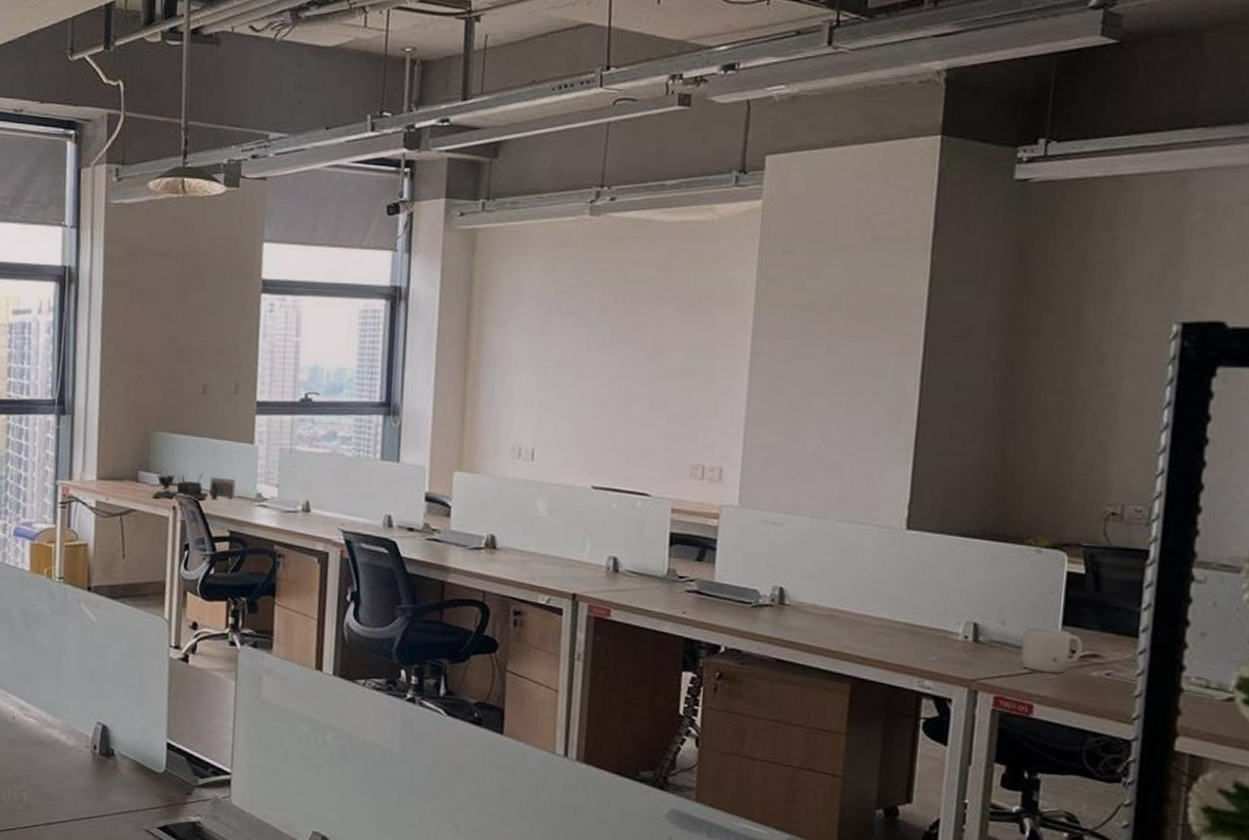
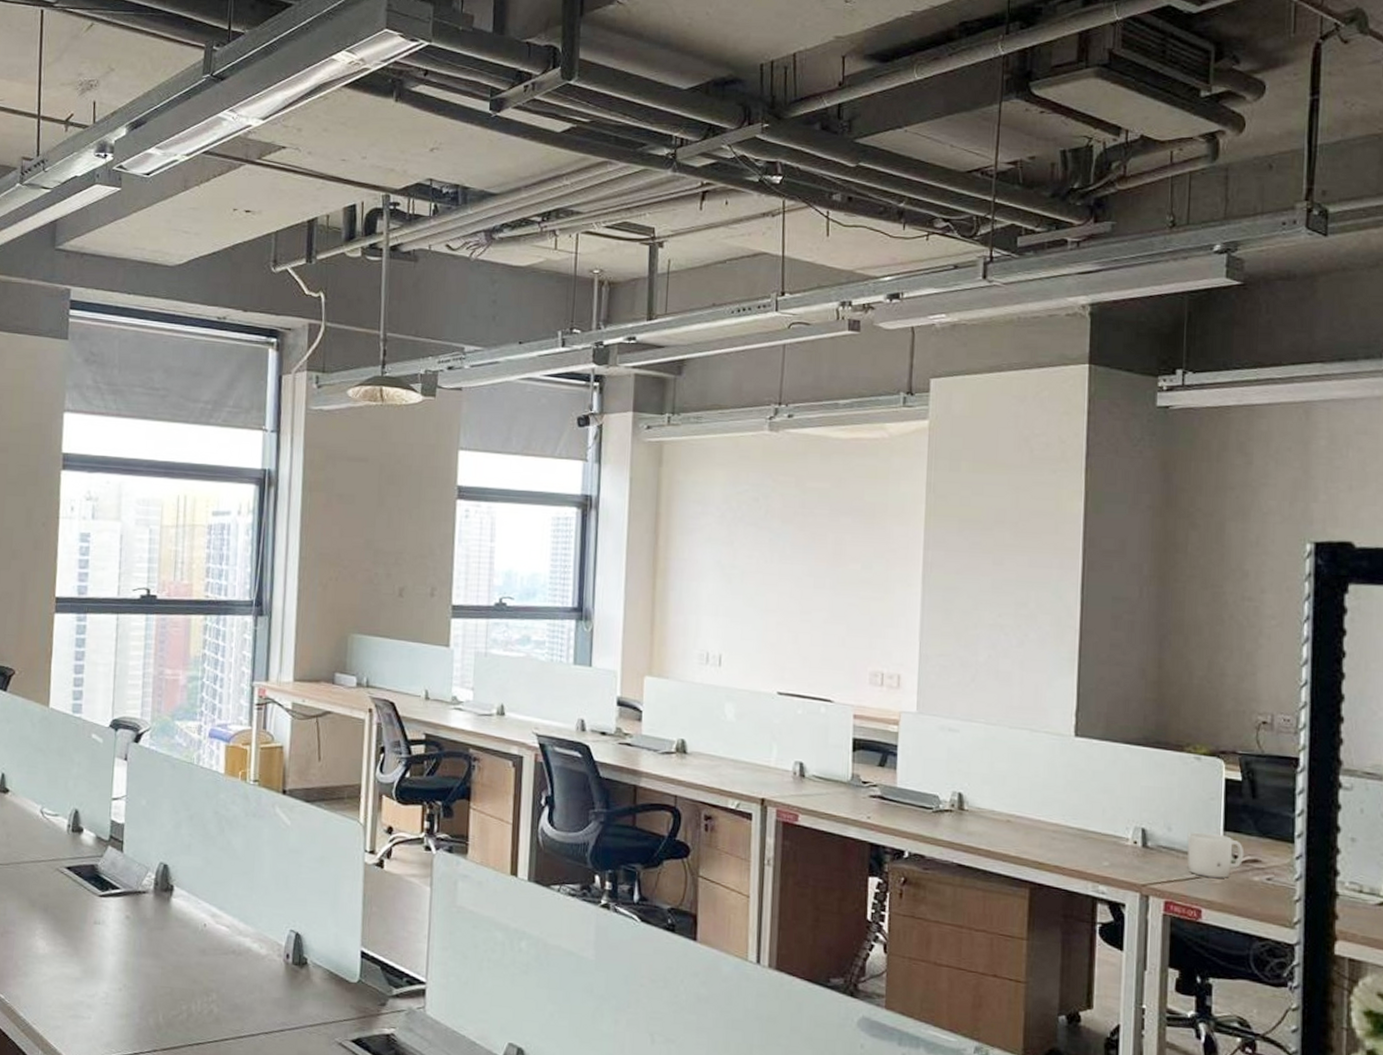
desk organizer: present [150,471,236,501] -> none [347,674,432,704]

